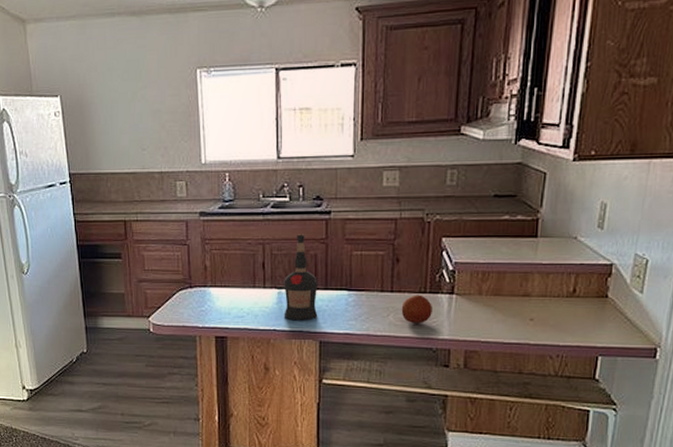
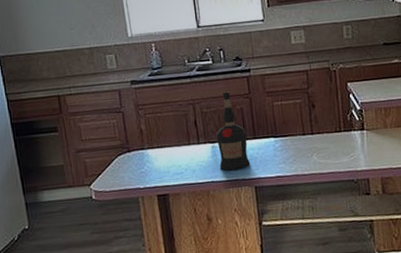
fruit: present [401,295,433,324] -> none [322,134,350,160]

